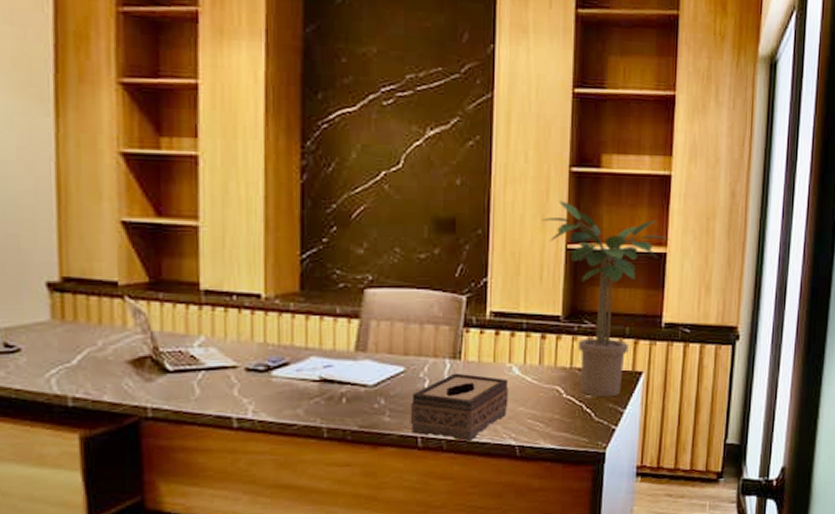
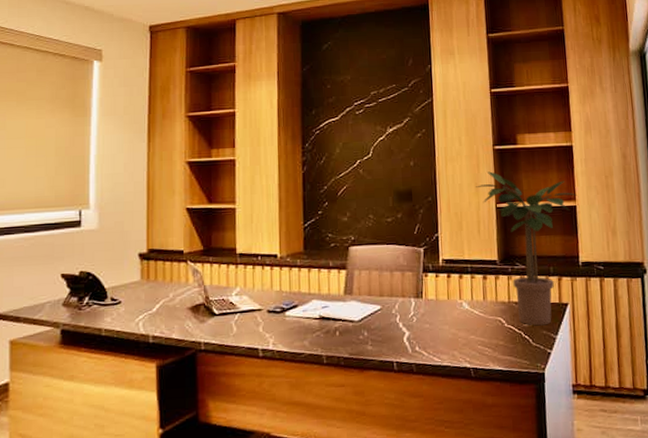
tissue box: present [410,373,509,442] -> none [386,309,462,366]

